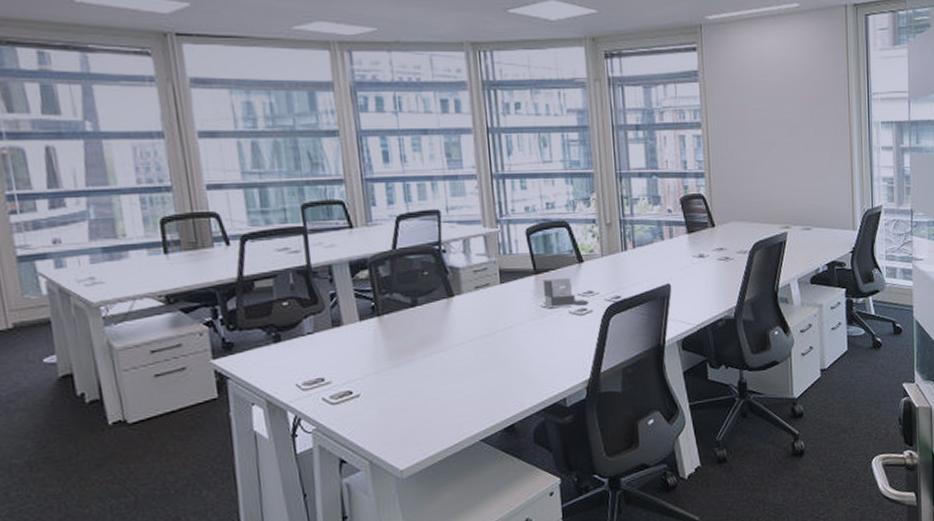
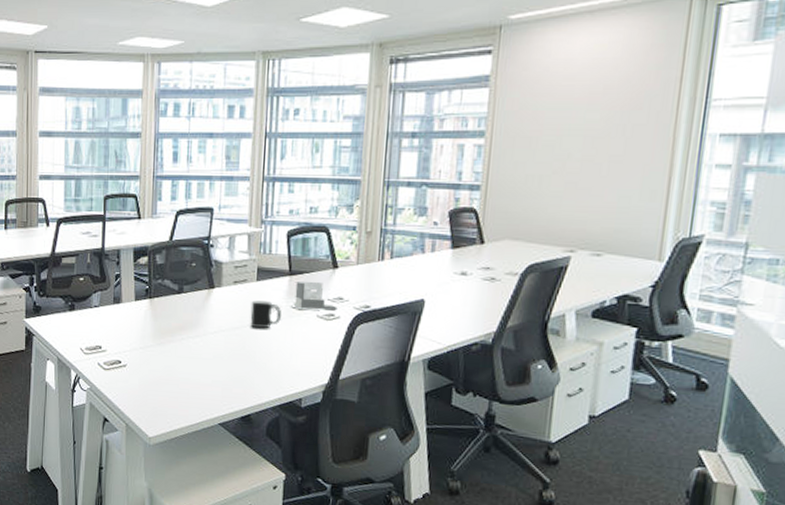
mug: none [497,303,534,334] -> present [250,300,282,329]

